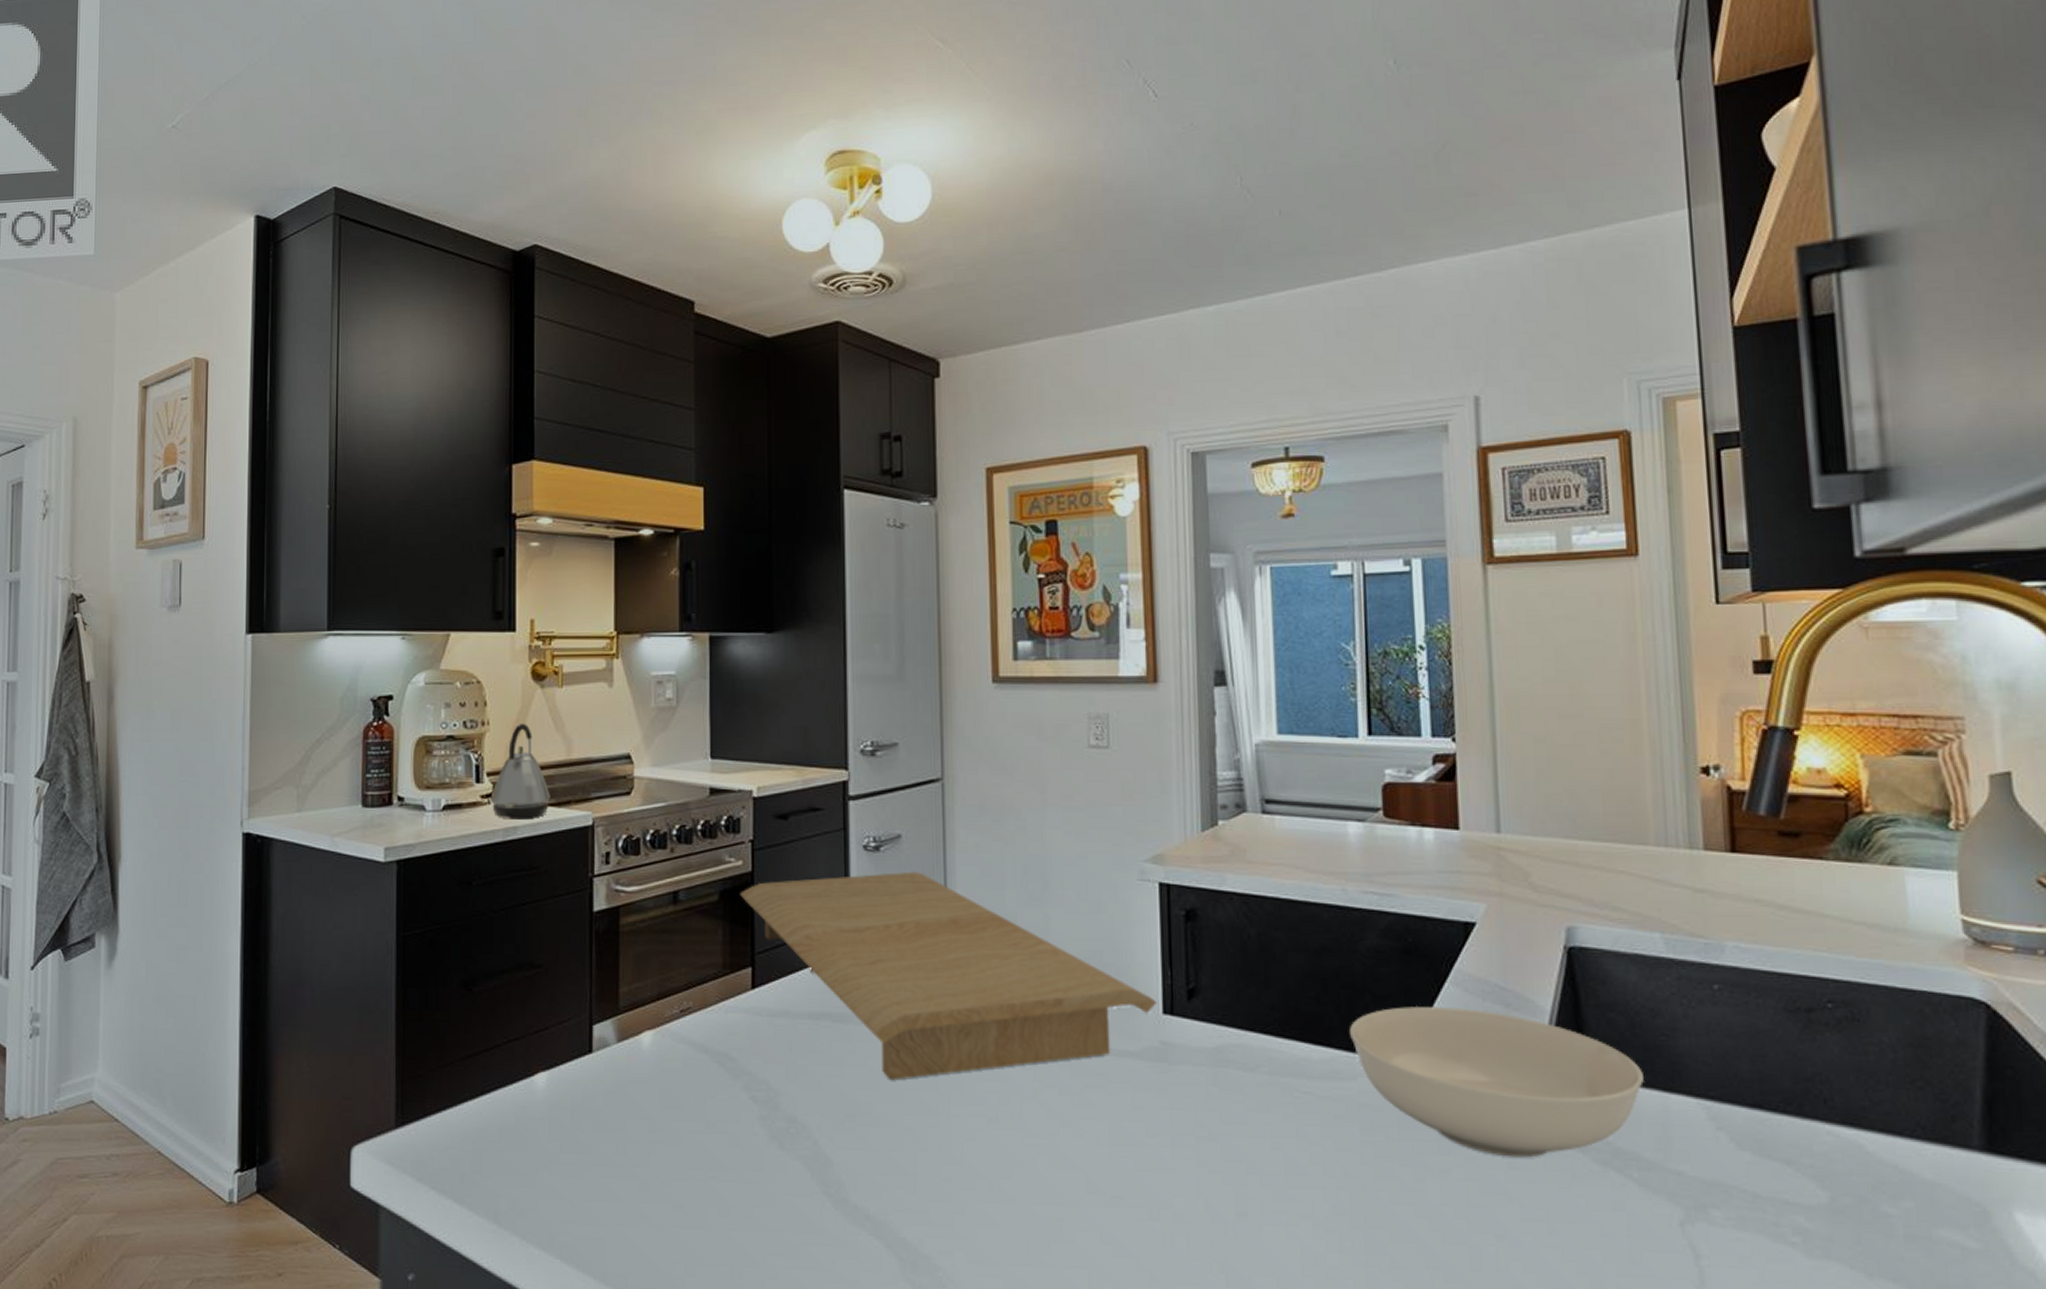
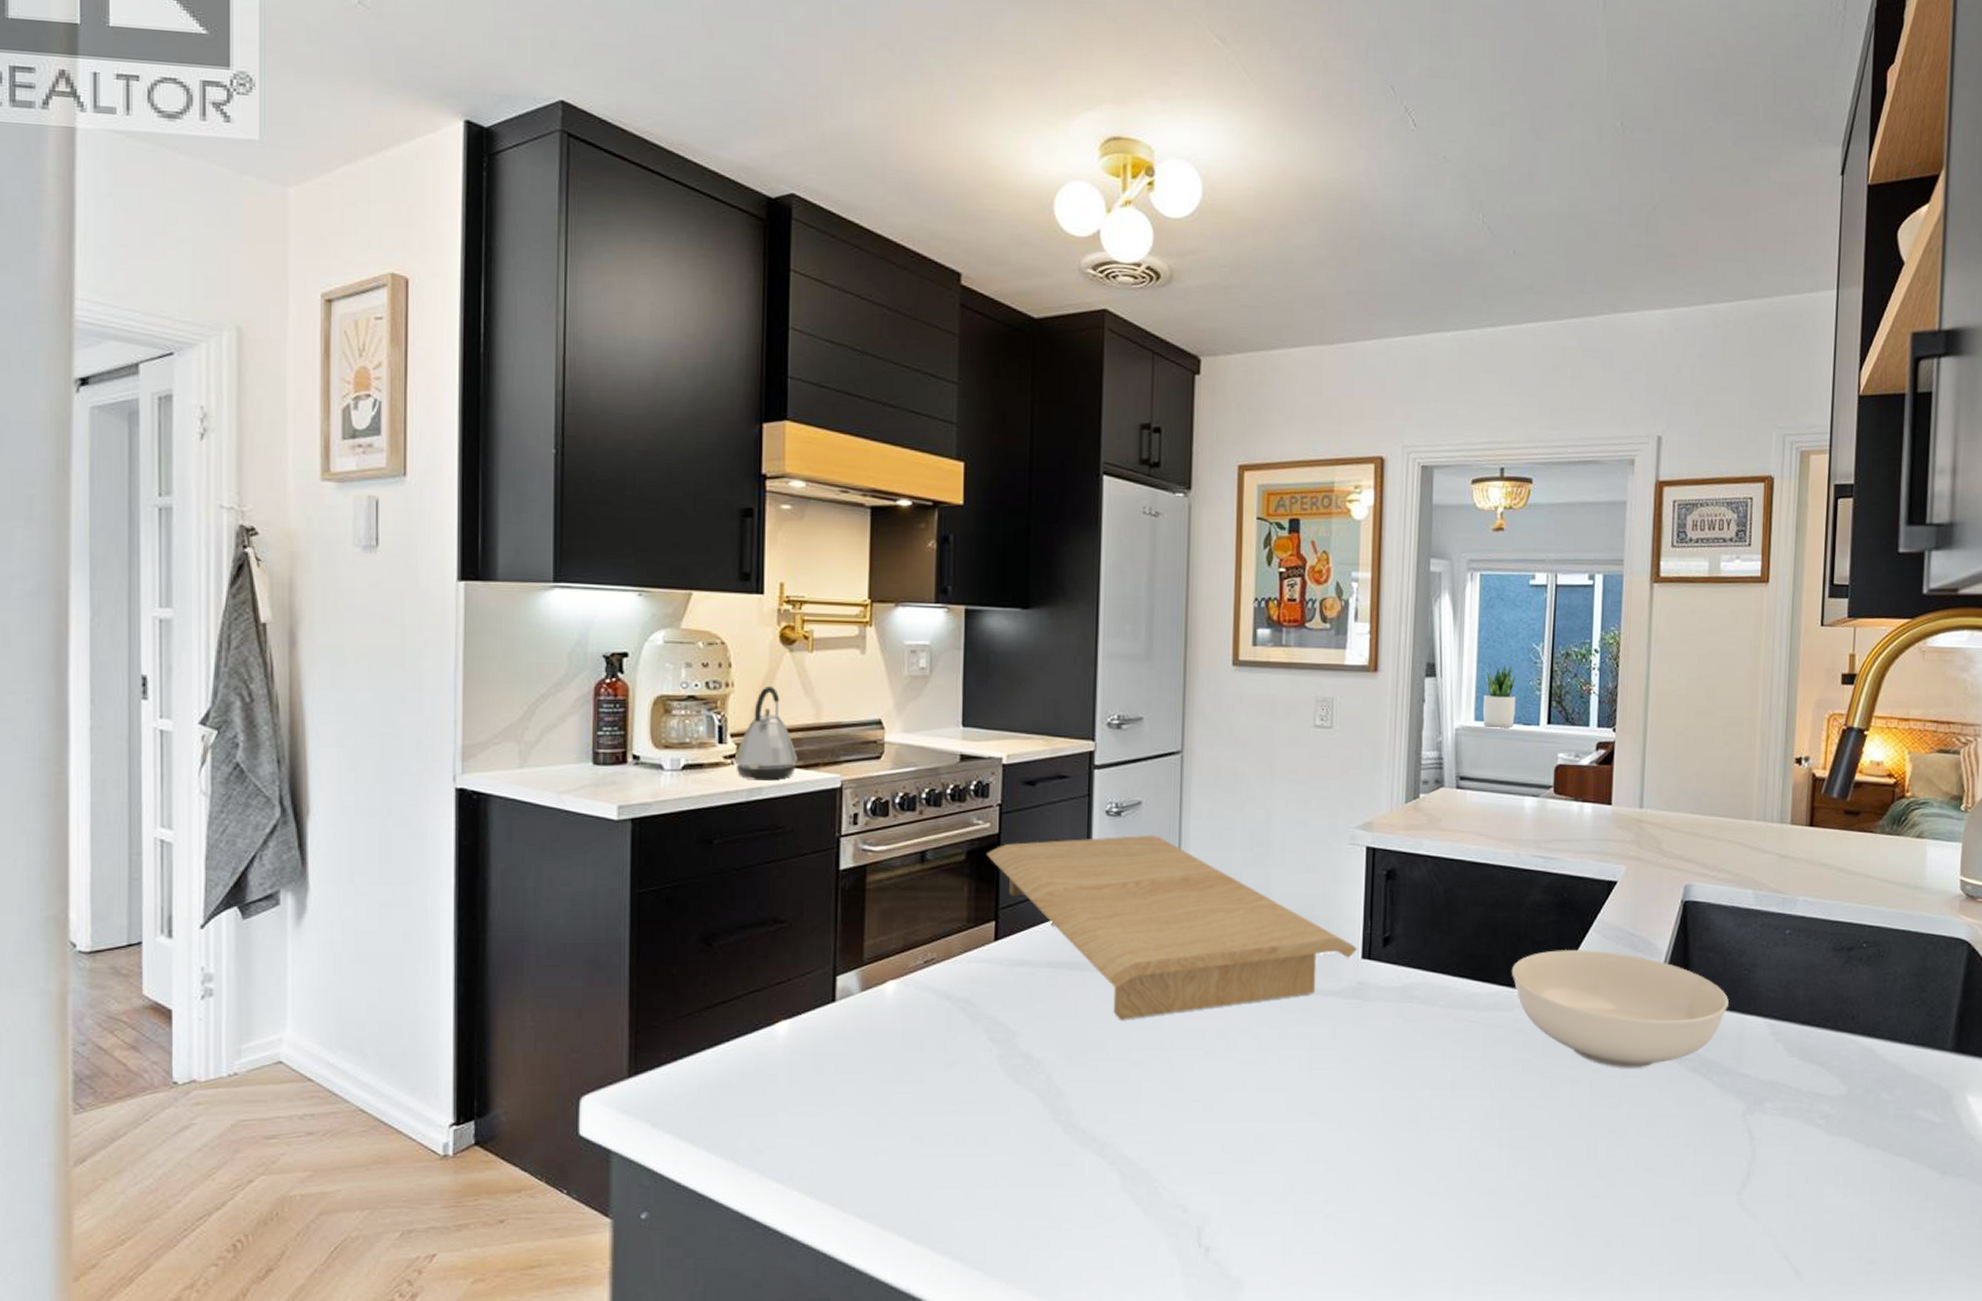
planter: none [1285,669,1327,742] -> present [1482,665,1517,729]

